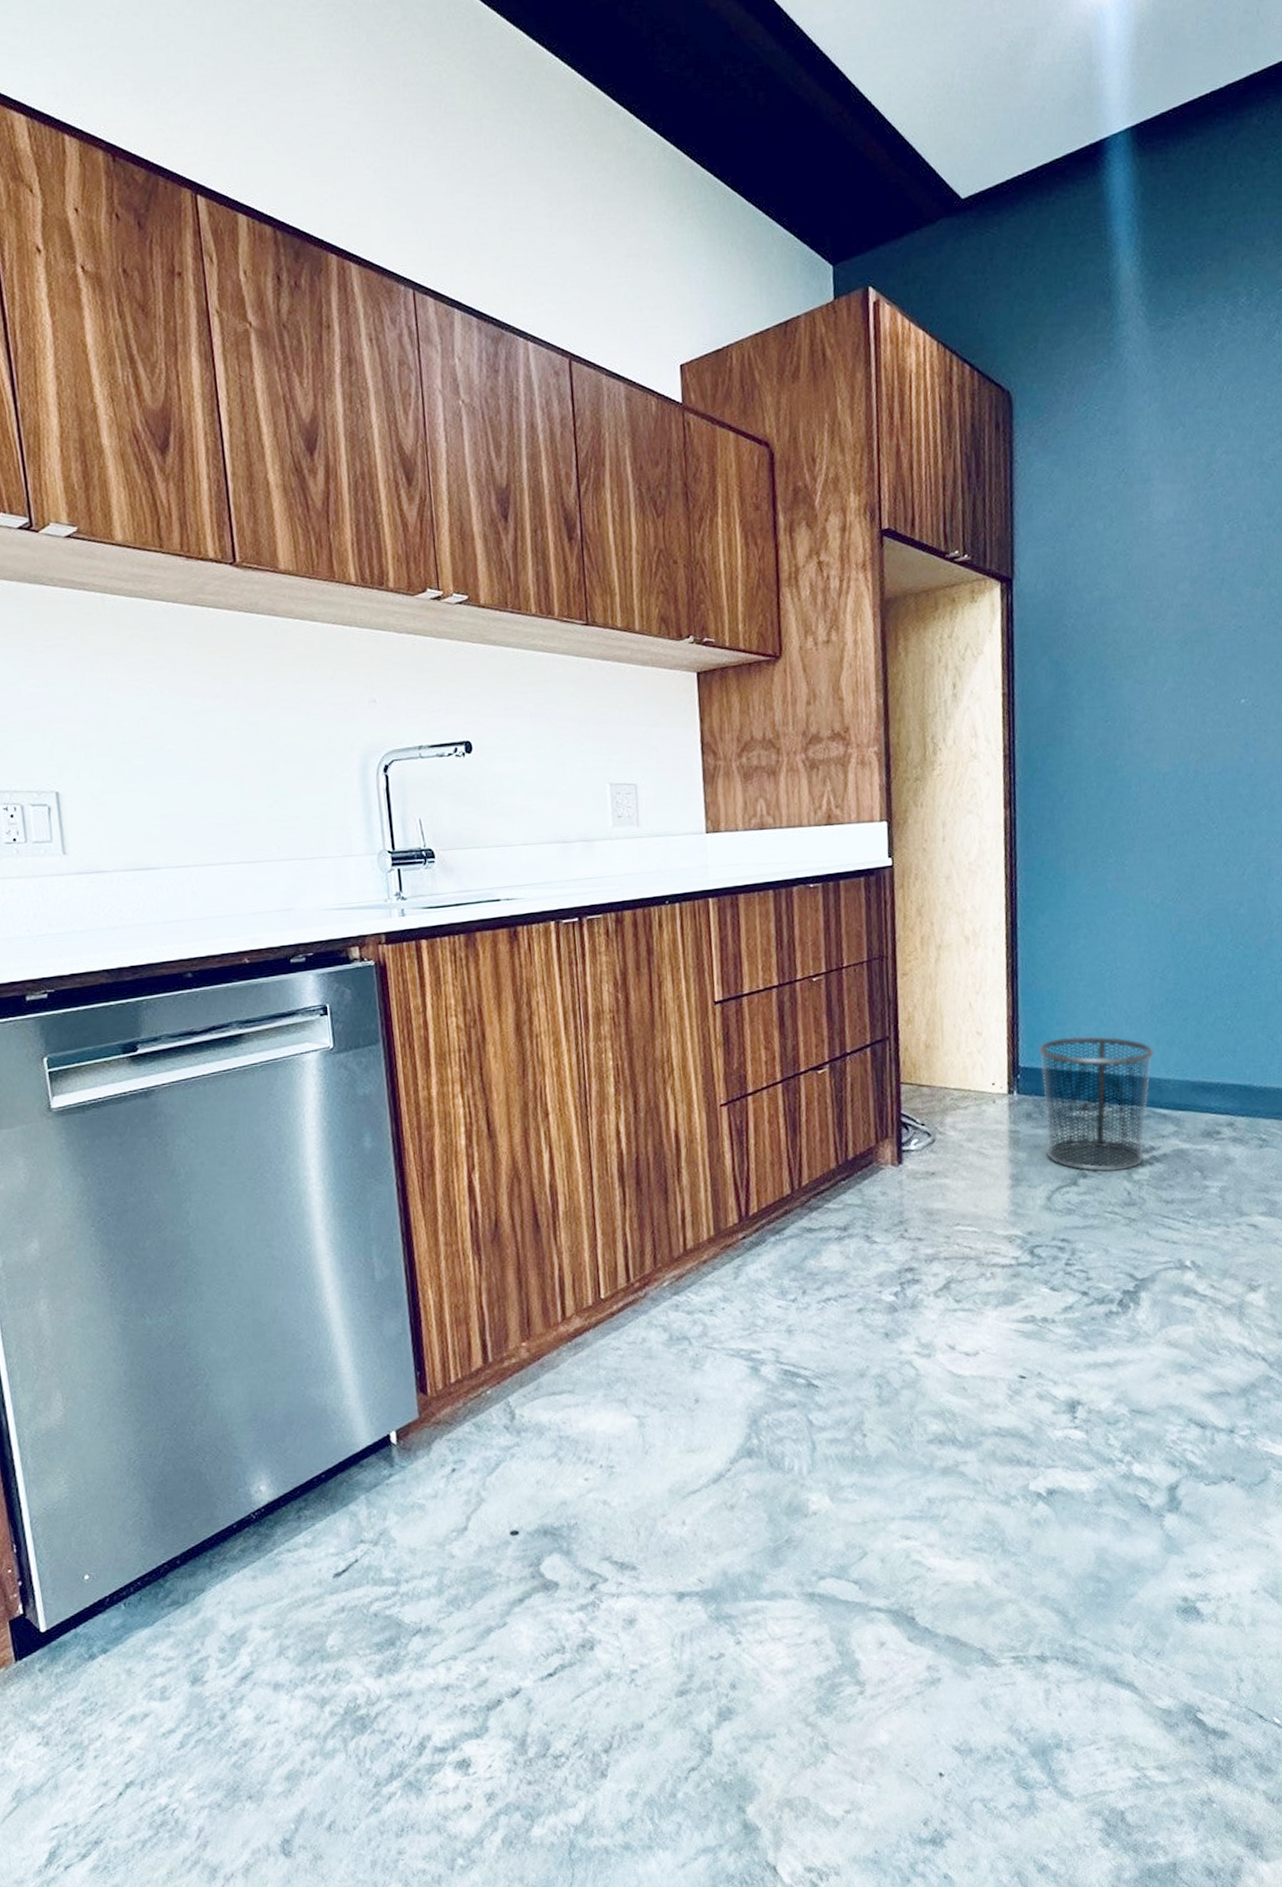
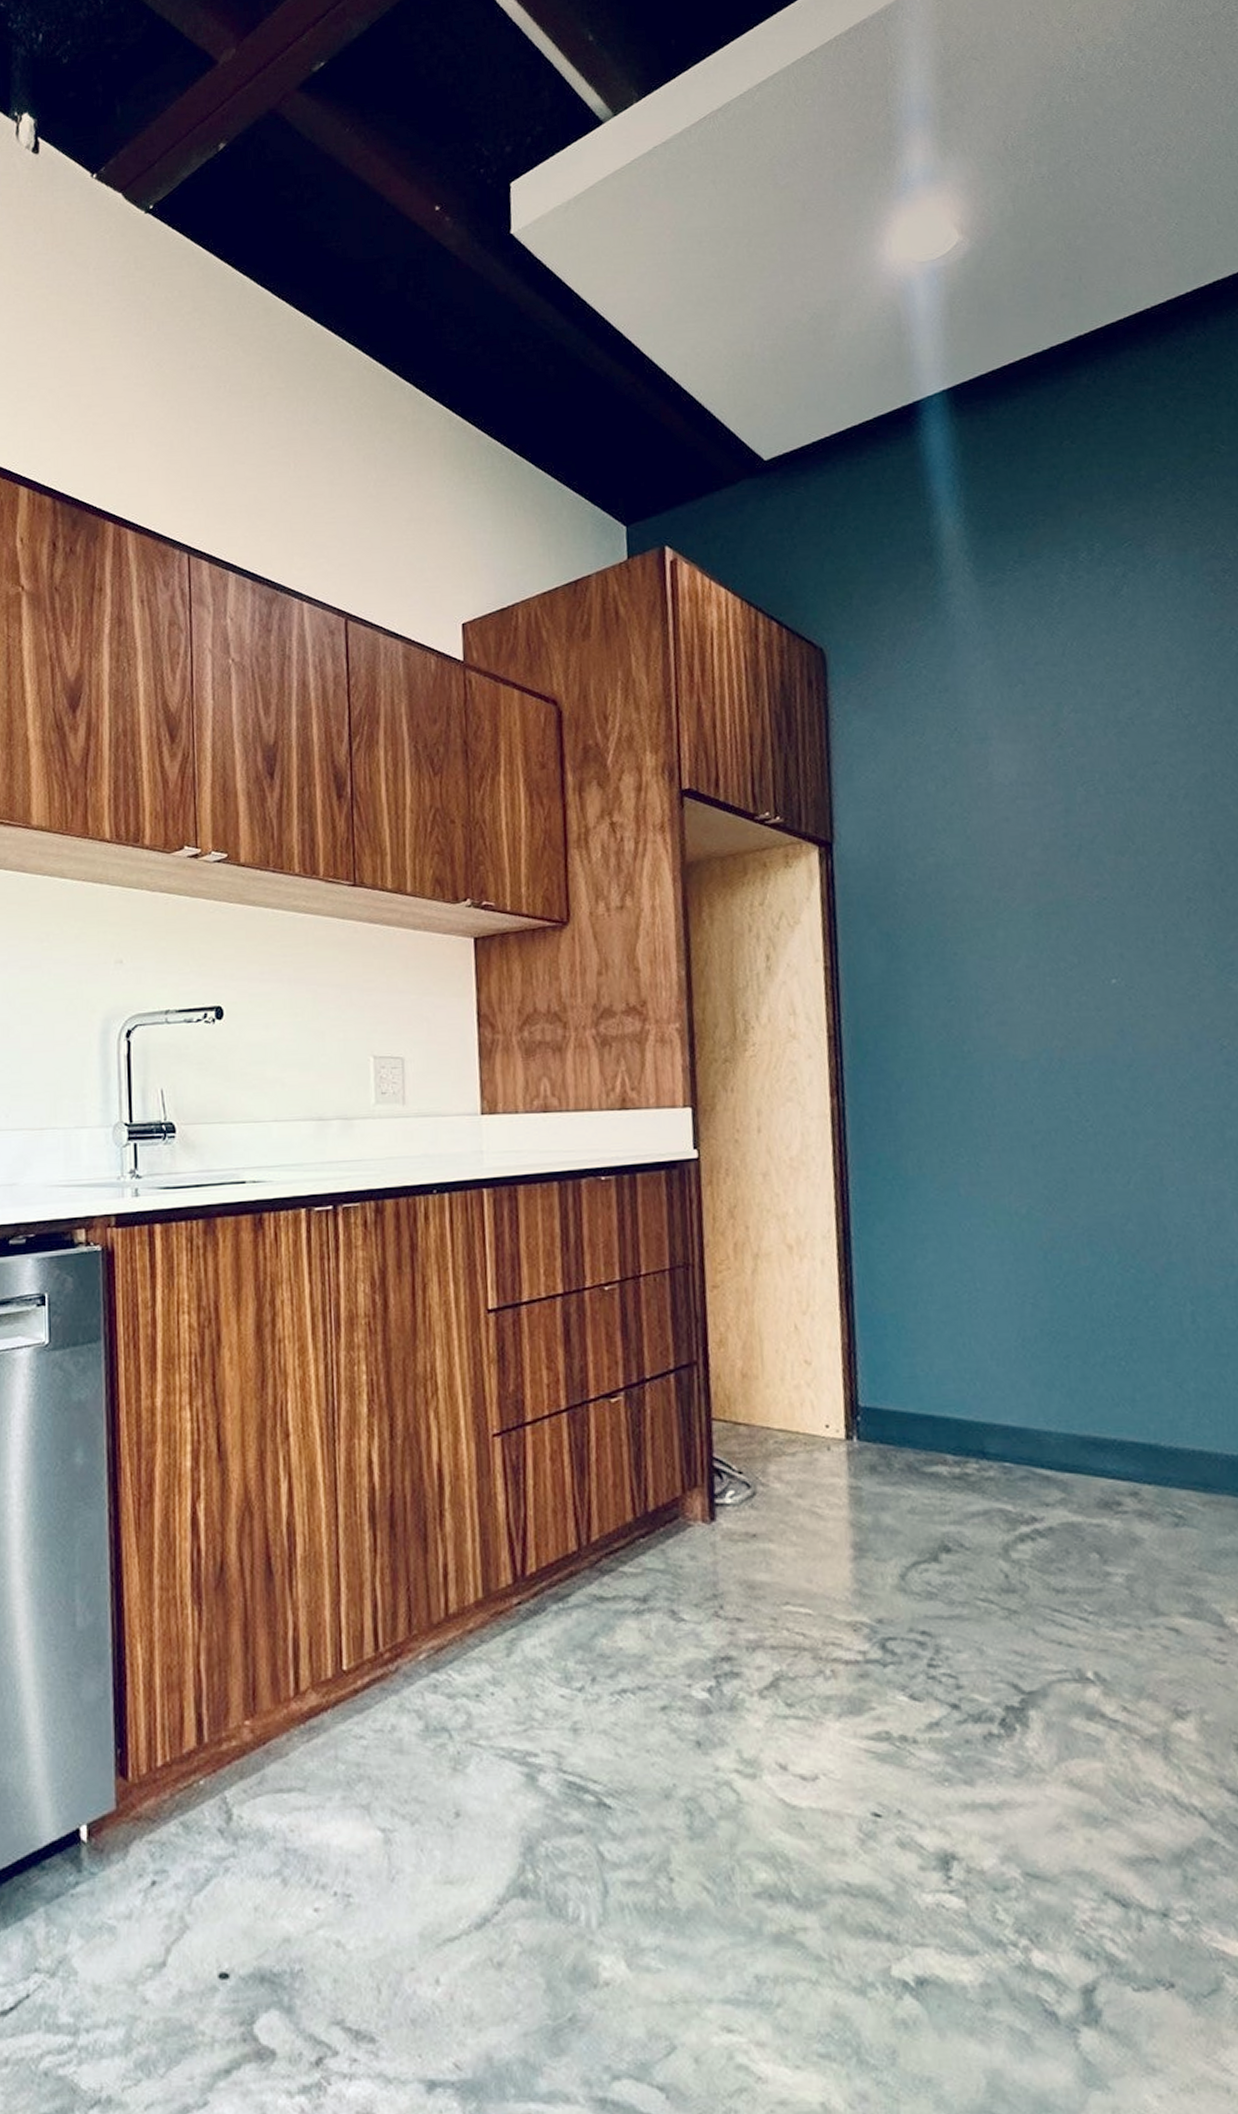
waste bin: present [1039,1036,1154,1173] -> none [883,1371,1029,1547]

